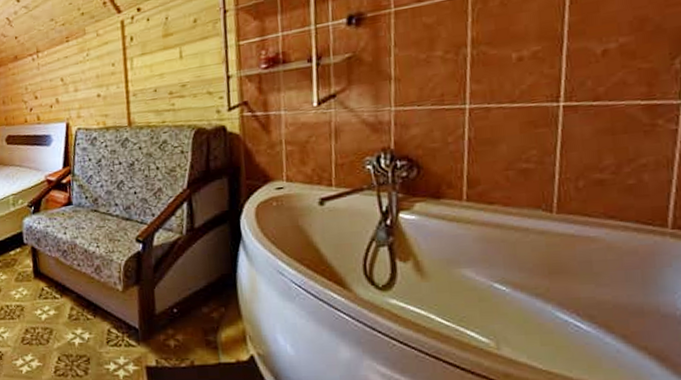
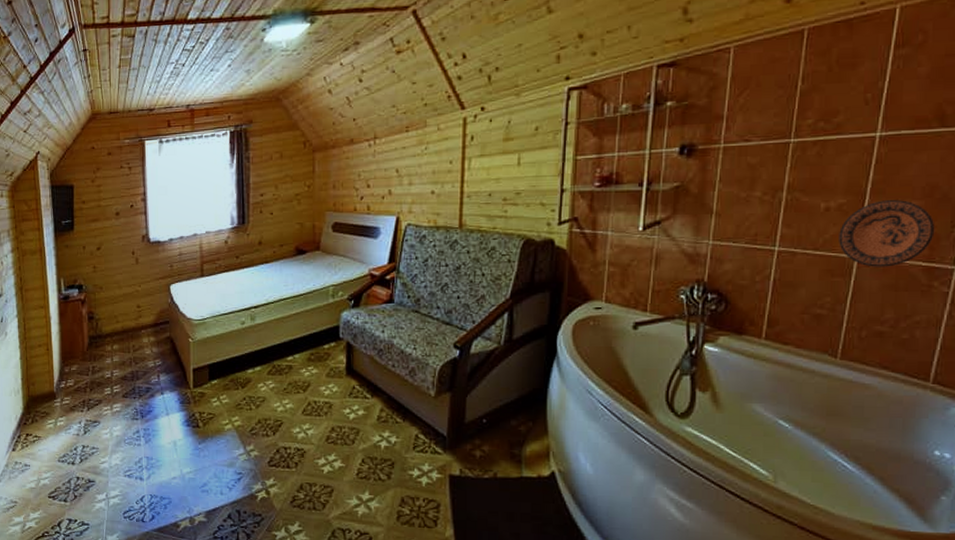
decorative plate: none [537,38,652,113] -> present [839,200,936,267]

